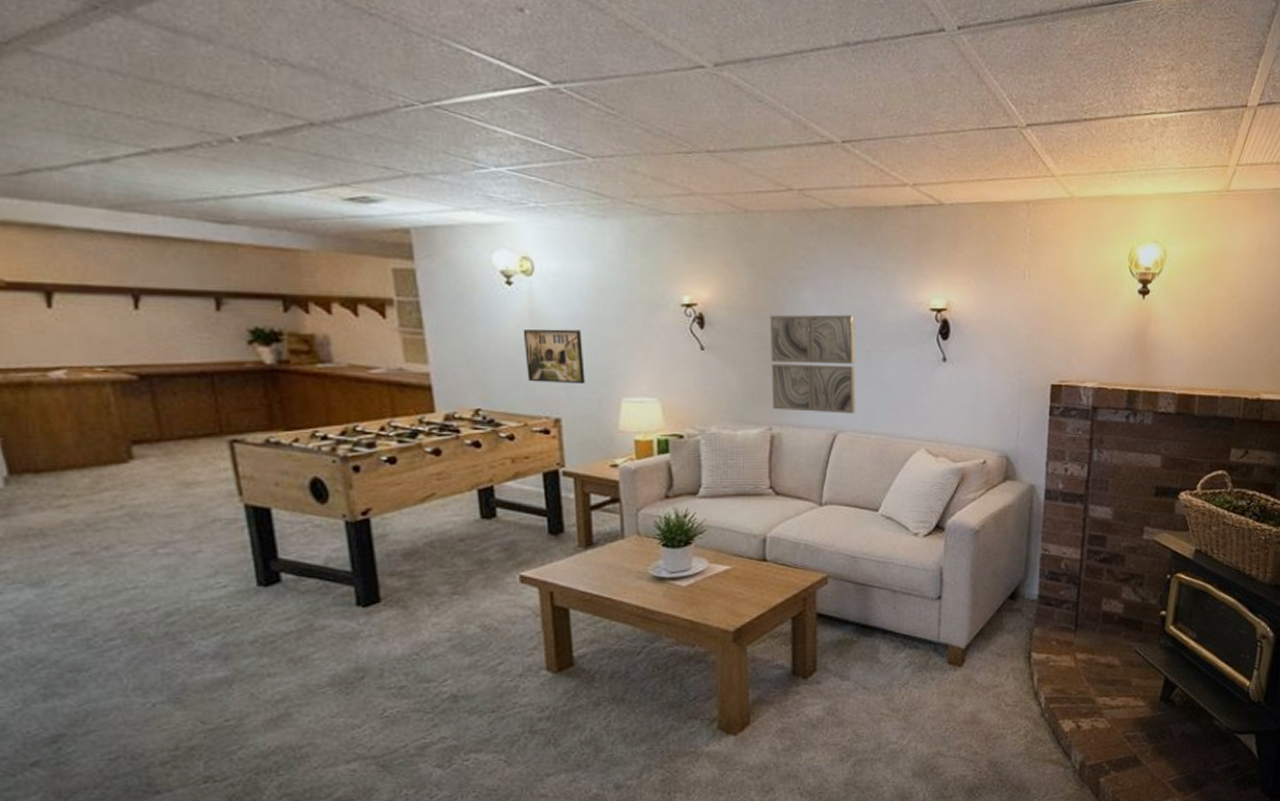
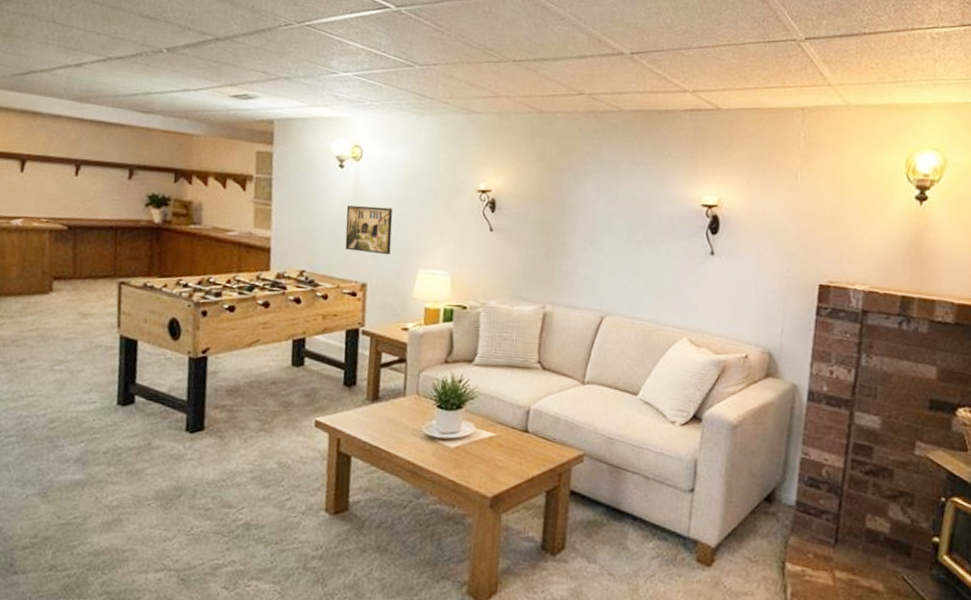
wall art: present [769,314,856,414] -> none [547,203,630,299]

